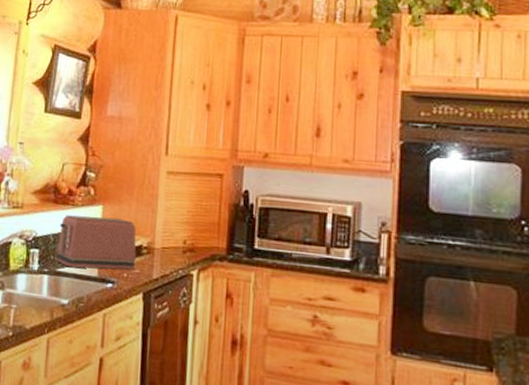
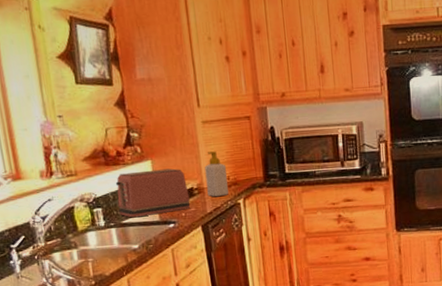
soap bottle: none [157,207,184,263] -> present [205,151,229,197]

